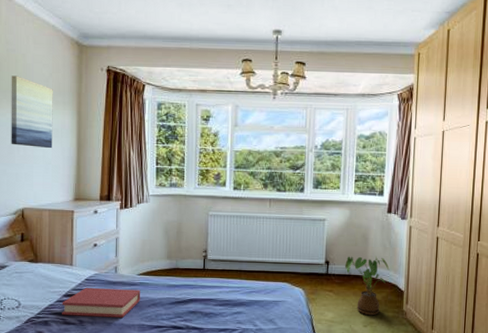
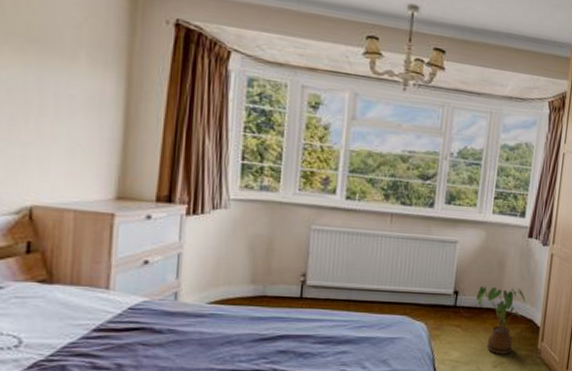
wall art: present [11,75,53,149] -> none [14,11,89,125]
hardback book: present [62,287,141,318] -> none [89,319,211,360]

